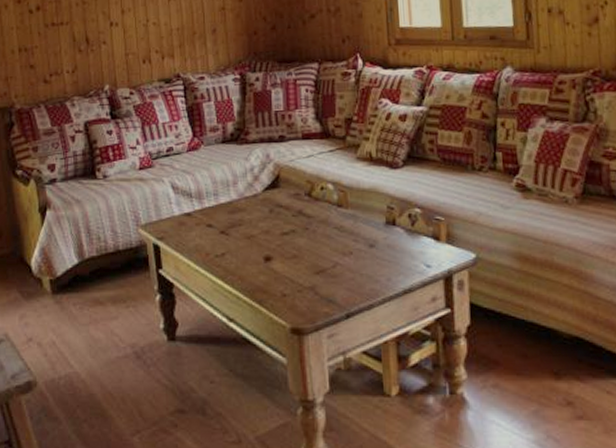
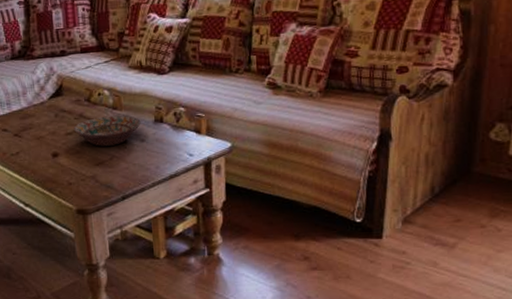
decorative bowl: none [290,214,370,251] -> present [73,115,141,147]

